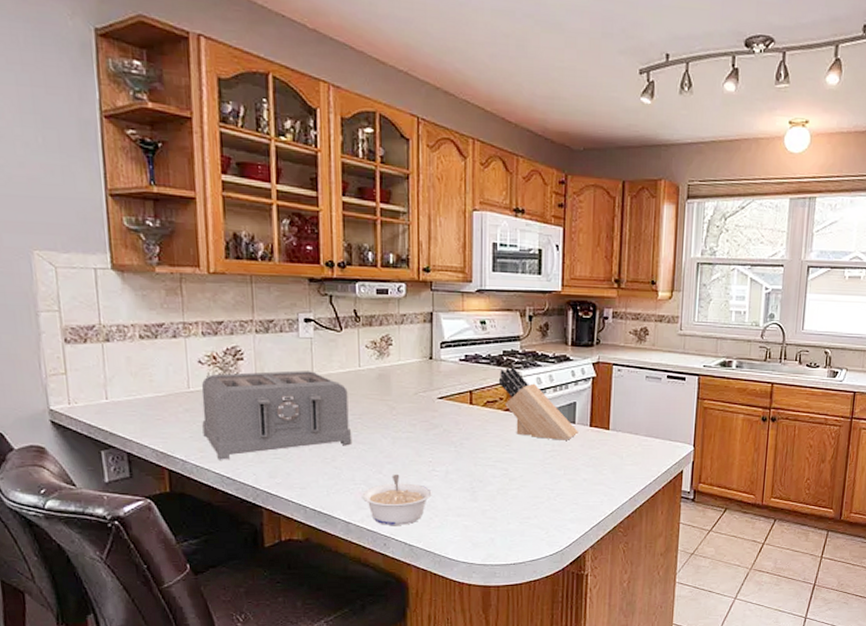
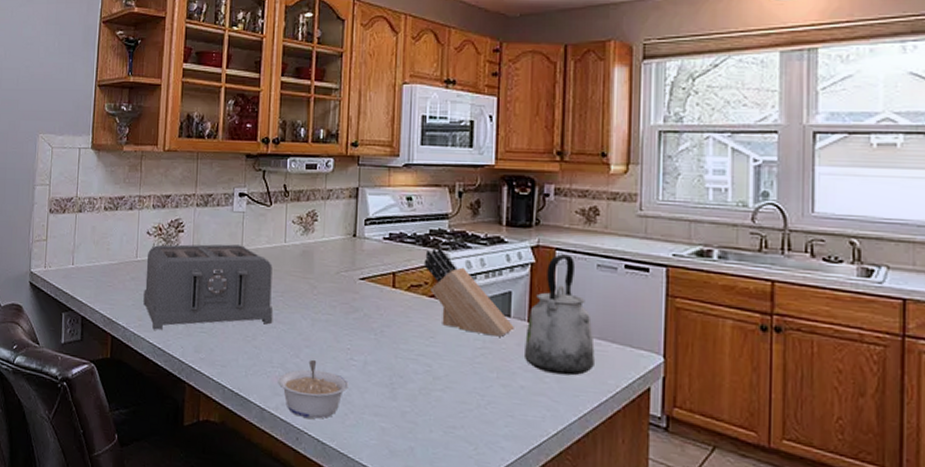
kettle: none [587,369,642,467] -> present [525,254,595,376]

